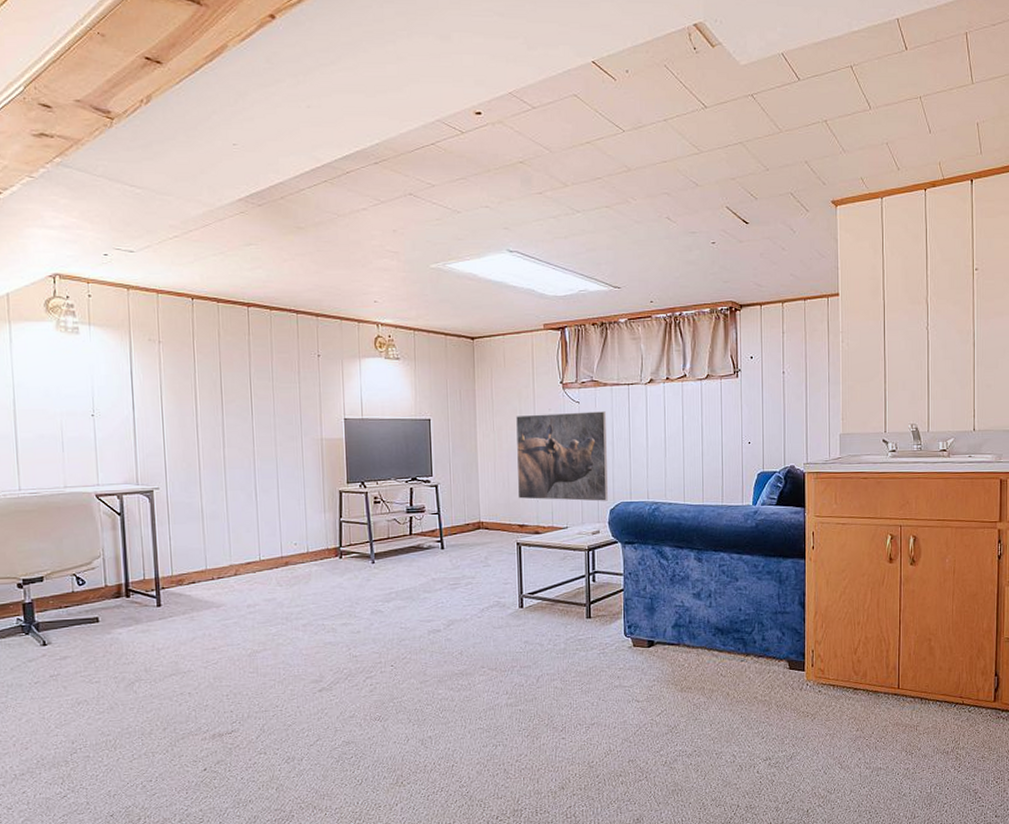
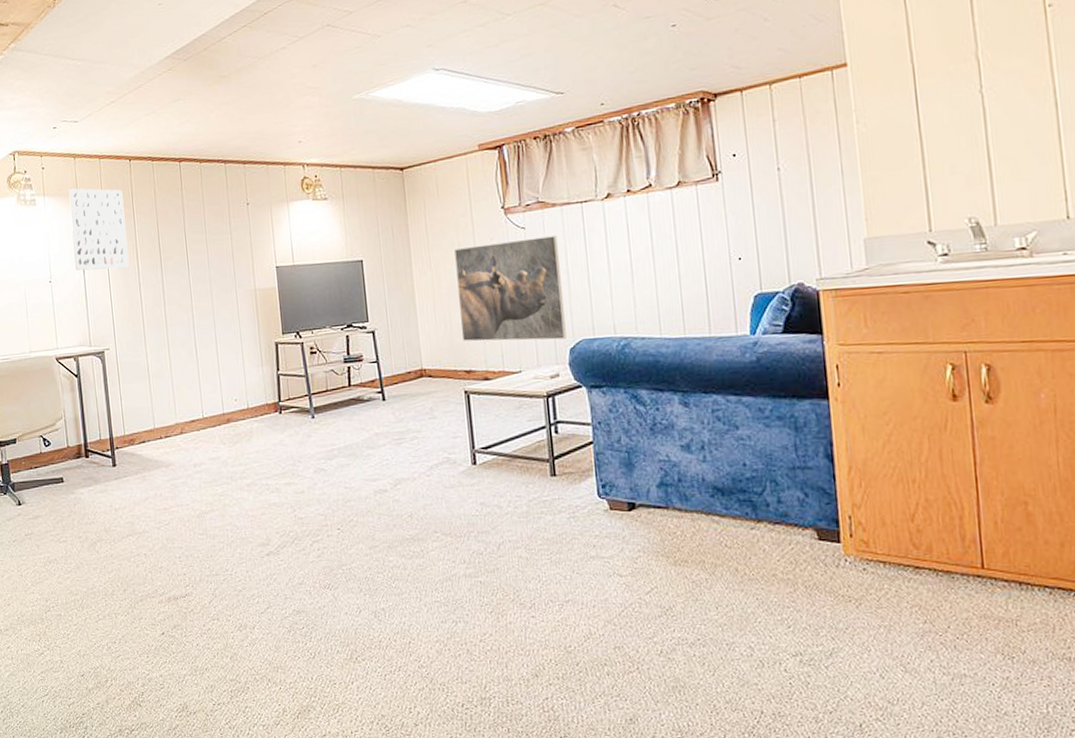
wall art: none [119,321,187,408] -> present [68,188,130,271]

